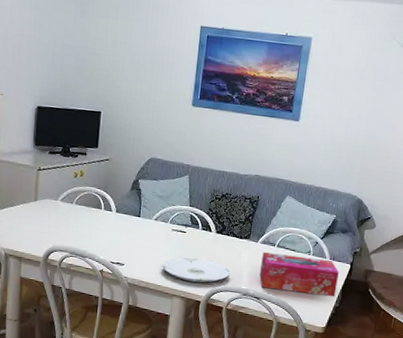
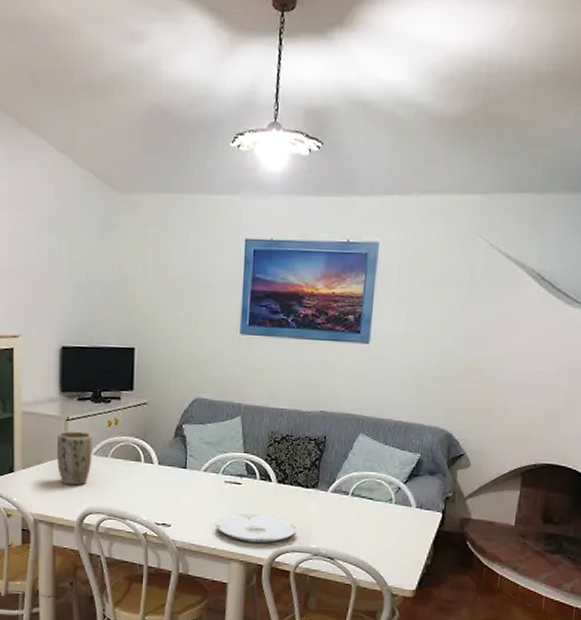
plant pot: none [28,179,60,227] -> present [56,431,92,486]
tissue box: present [259,252,339,297] -> none [332,503,429,553]

